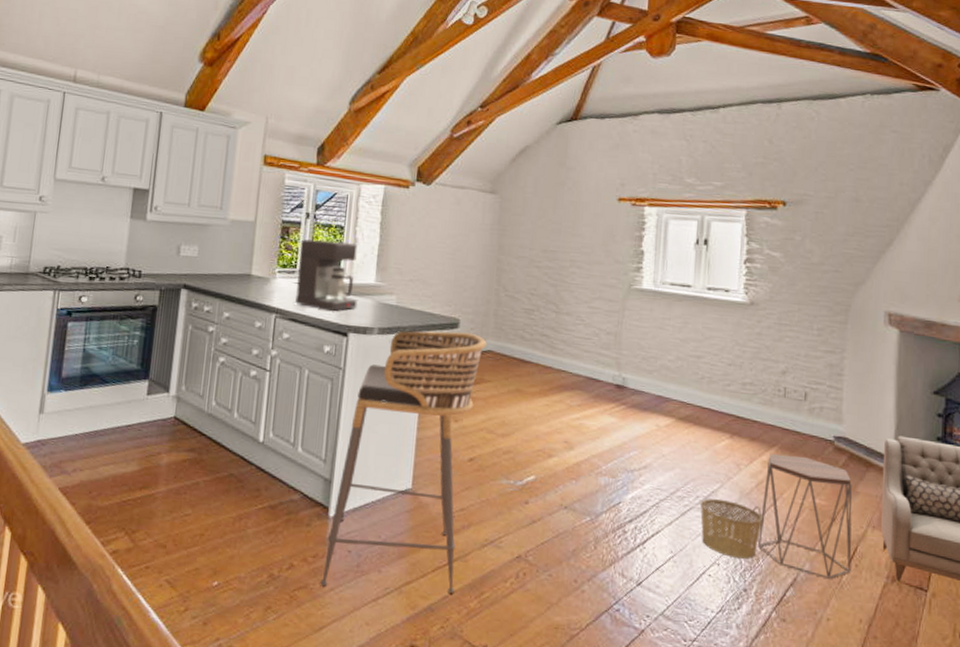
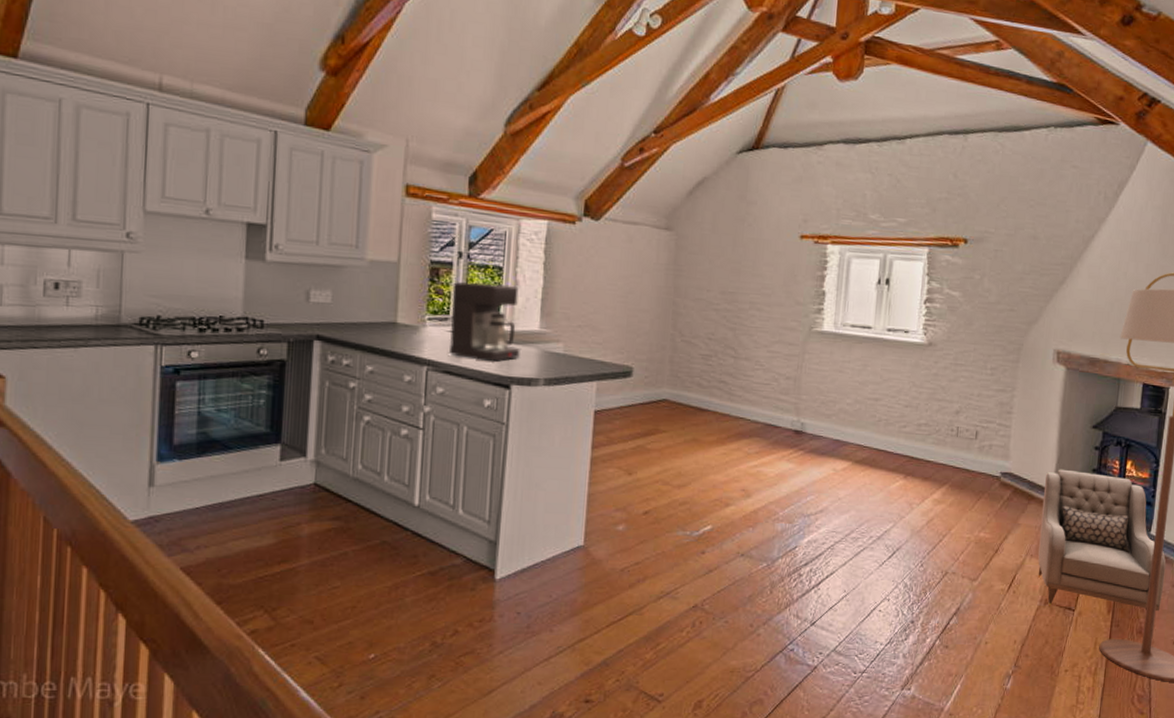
bar stool: present [320,330,487,594] -> none [488,380,662,649]
basket: present [700,498,762,559] -> none [873,538,931,593]
side table: present [758,453,852,580] -> none [926,491,1014,607]

